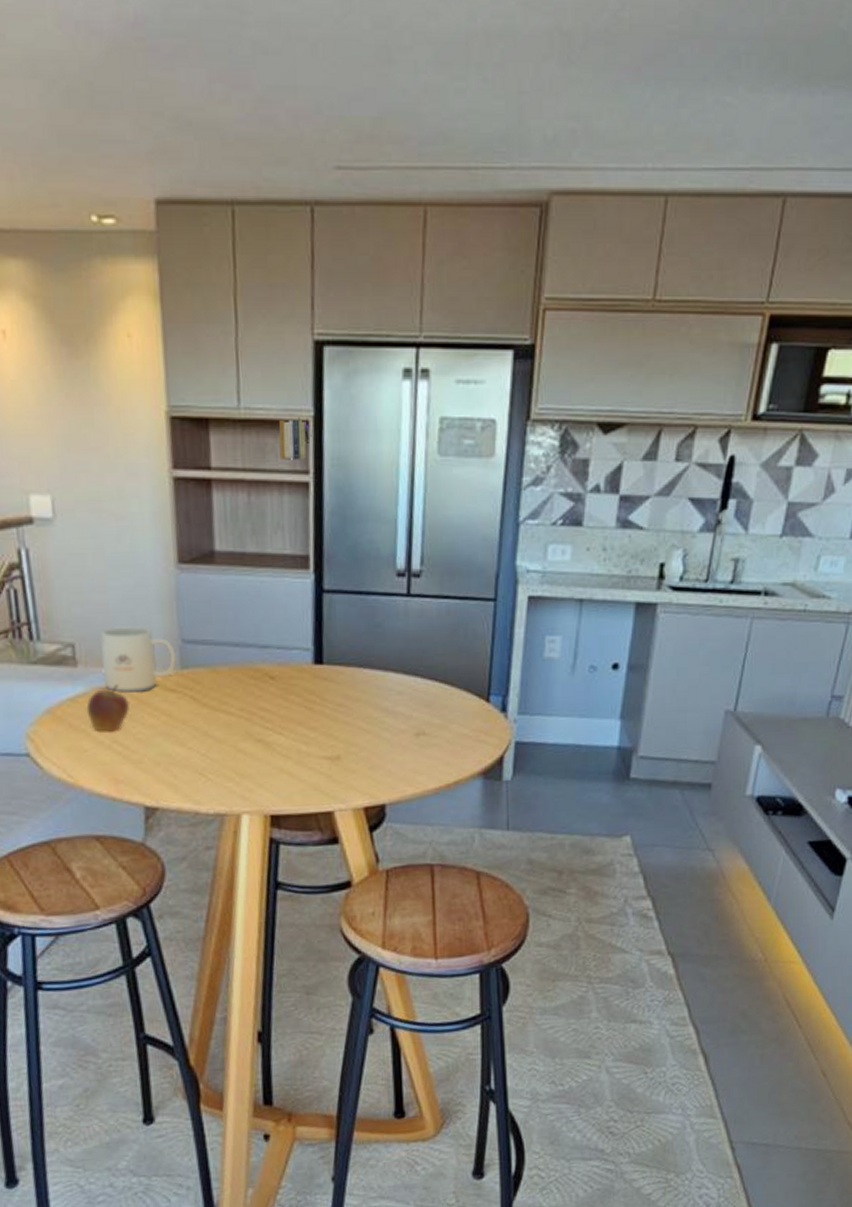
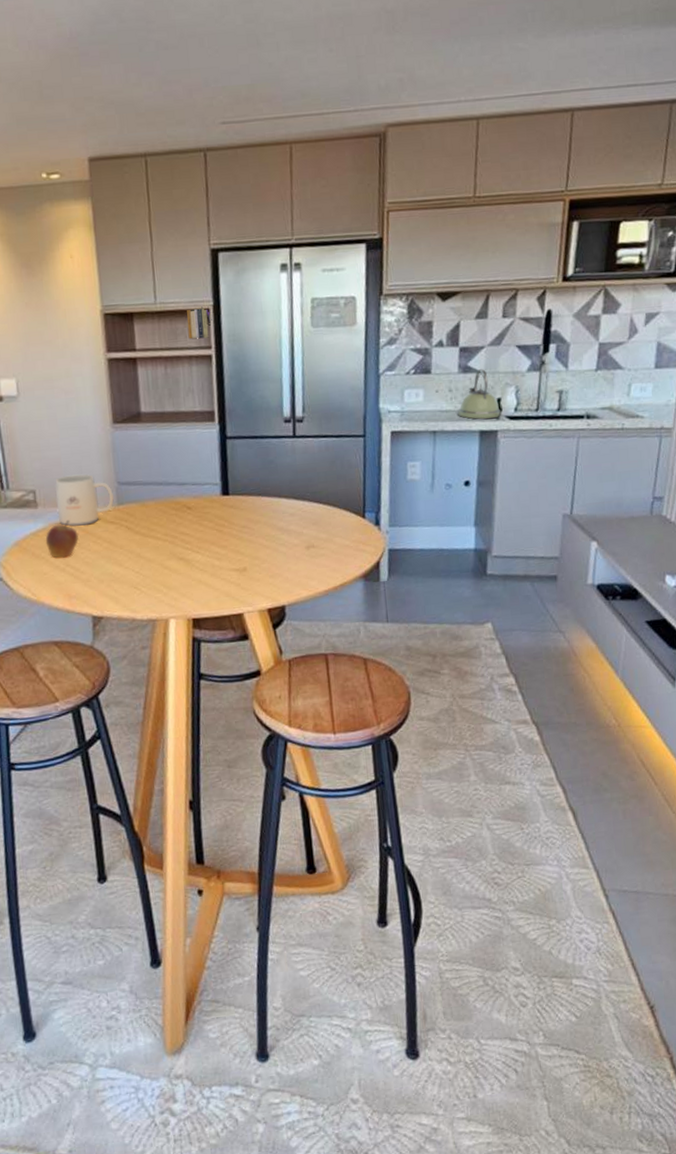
kettle: none [611,523,663,589] -> present [458,368,501,420]

